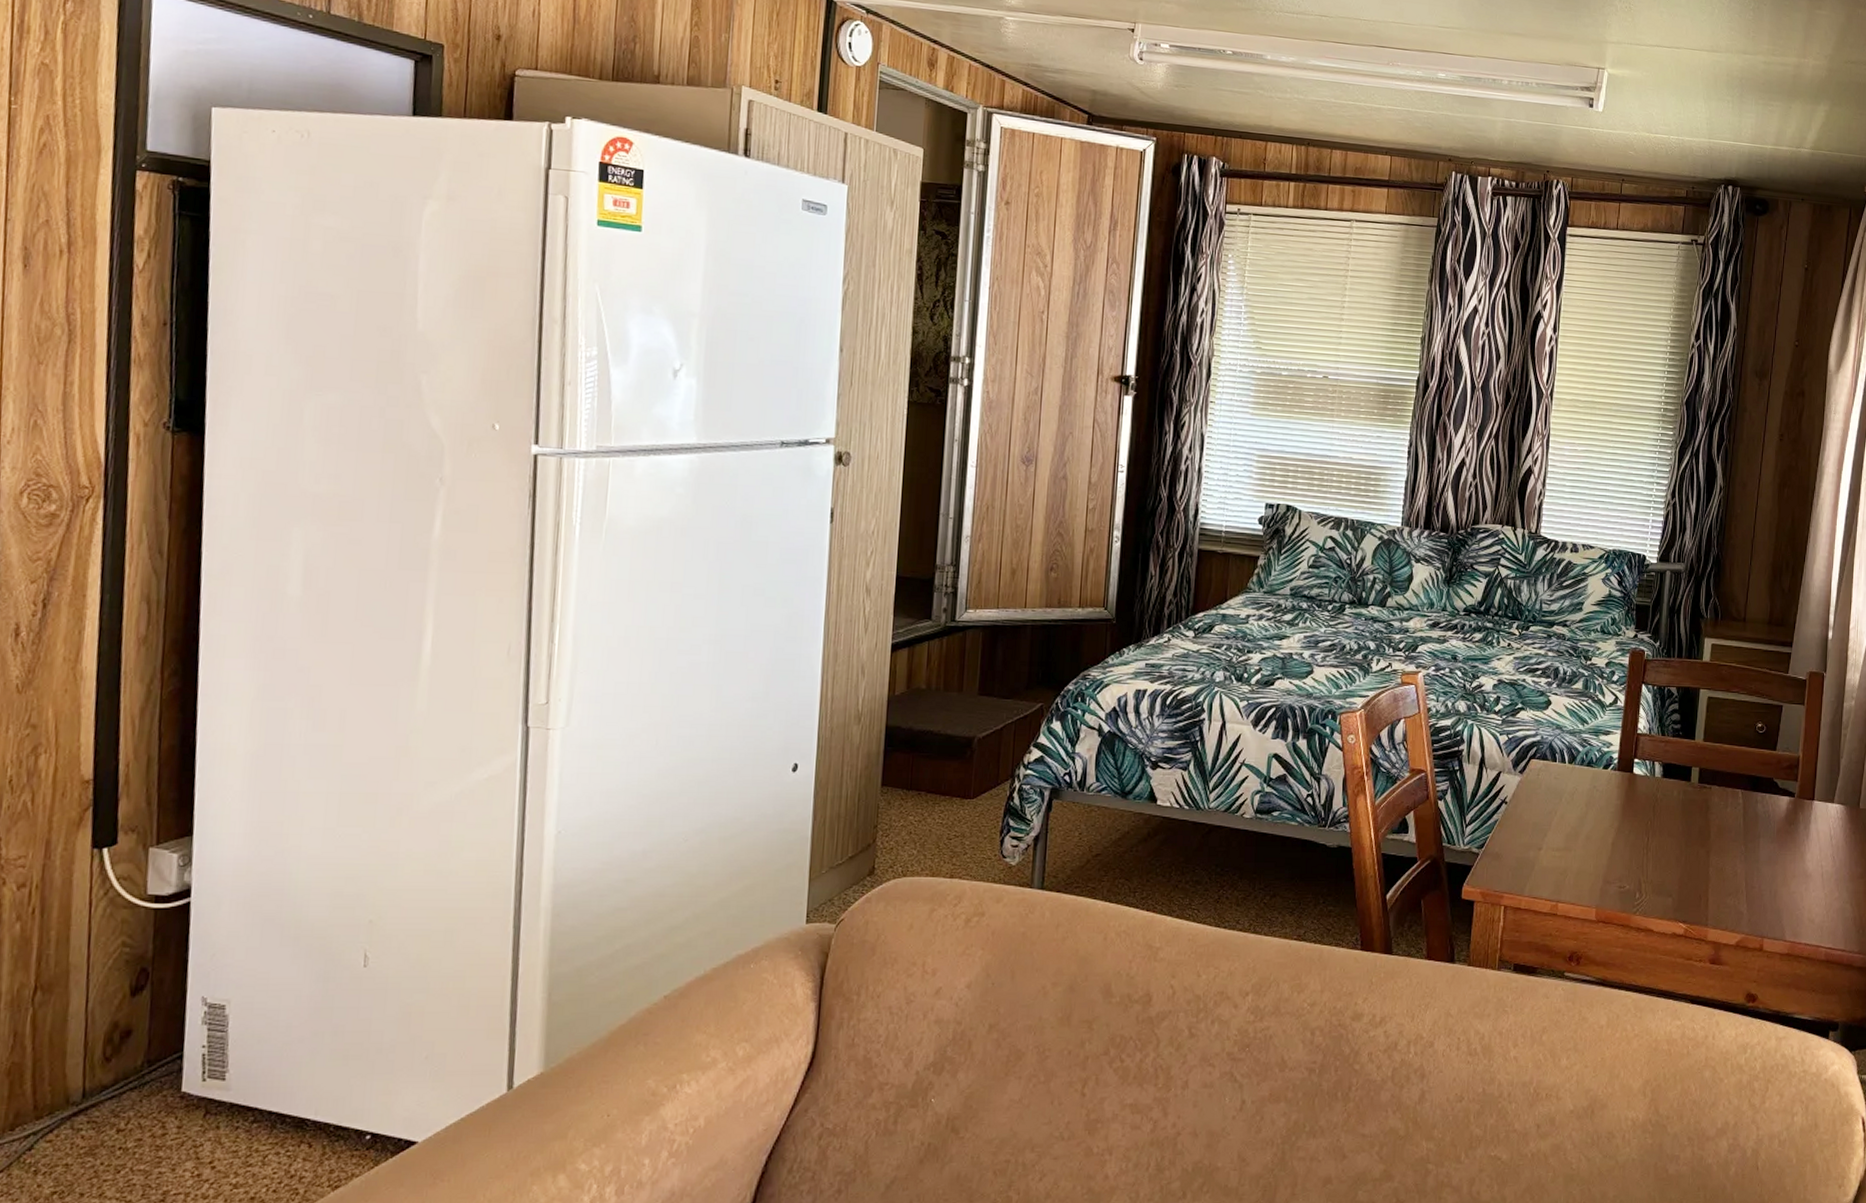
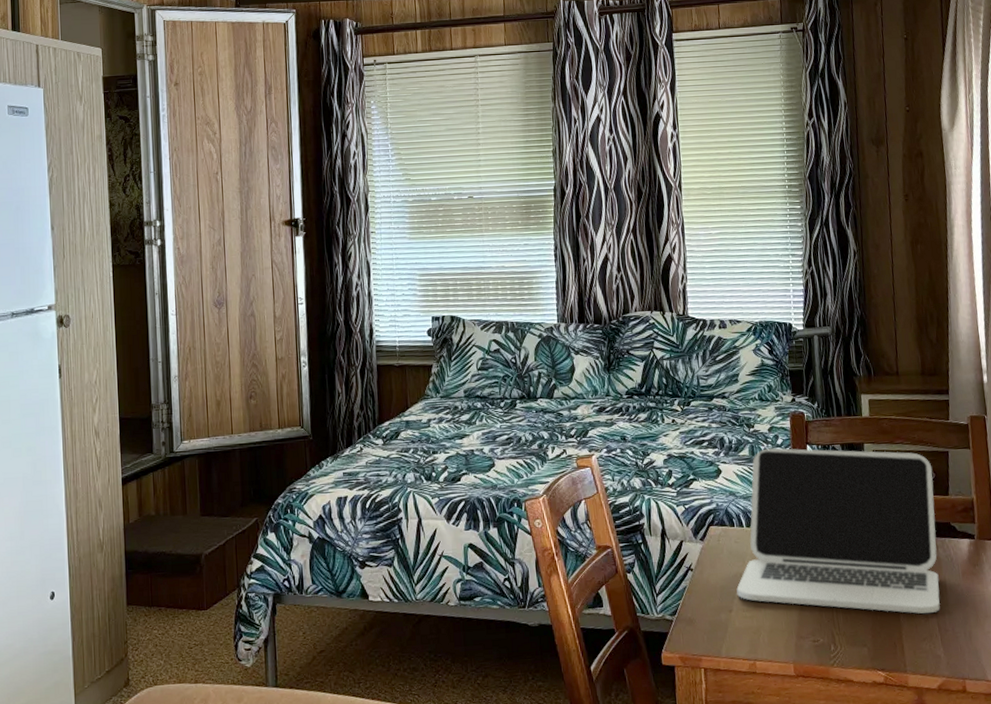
laptop: none [1549,684,1764,869] -> present [736,448,940,614]

